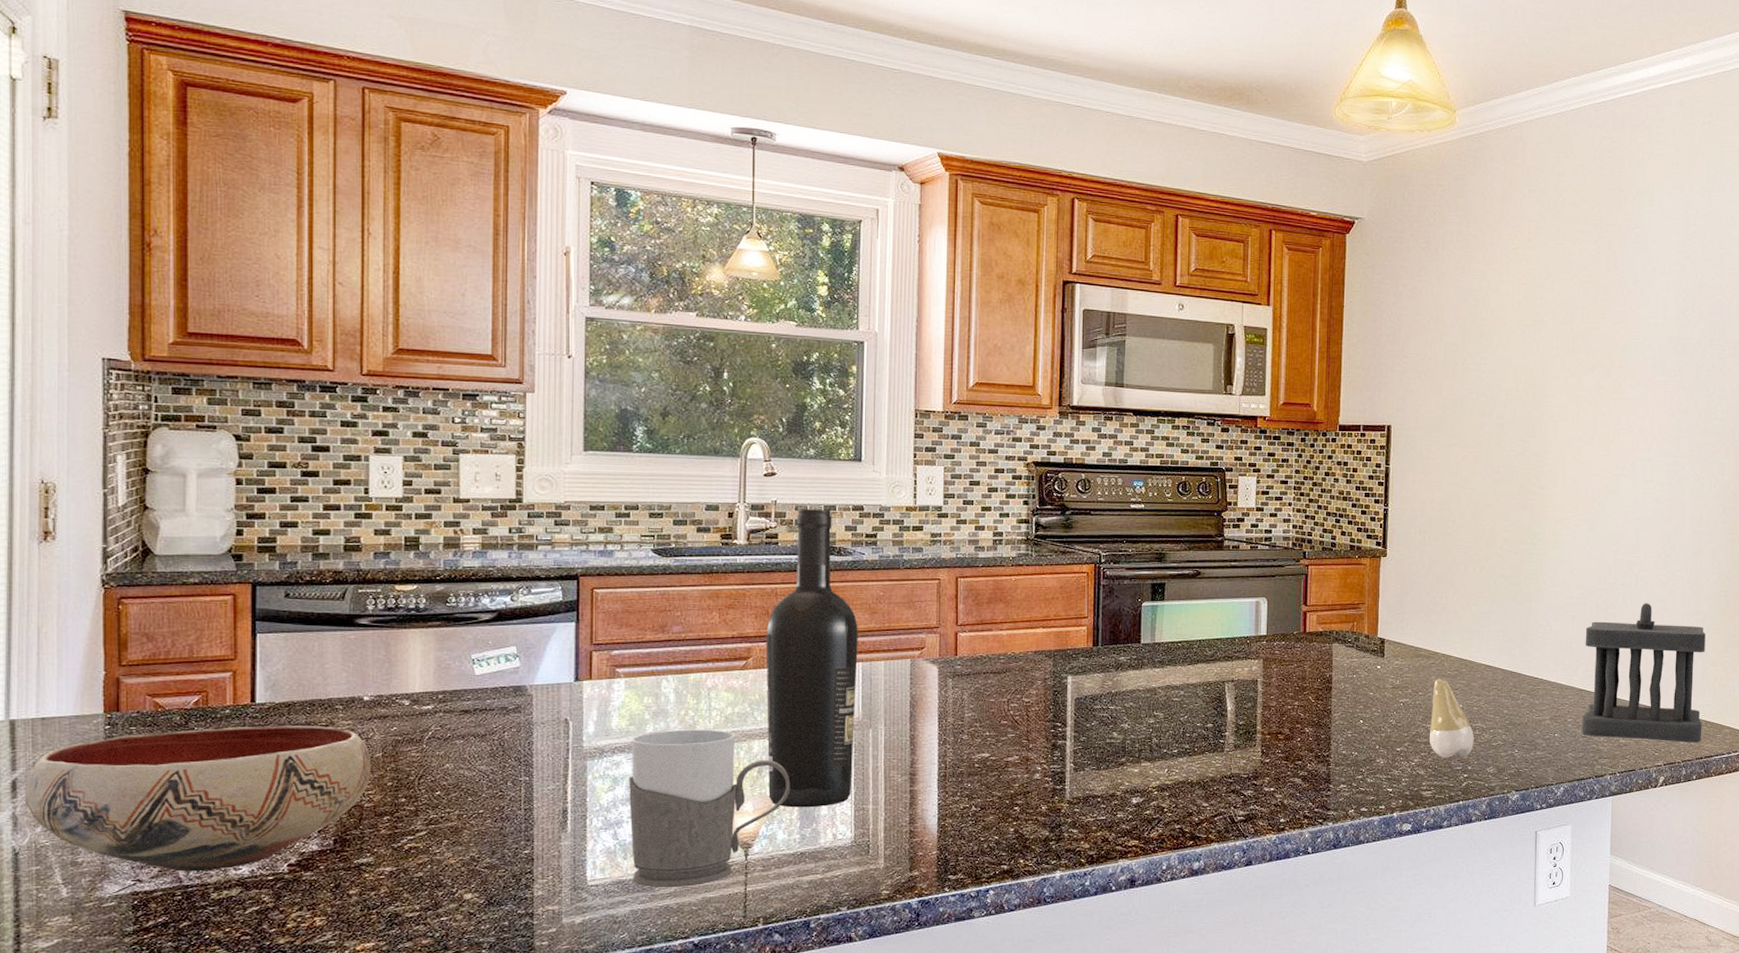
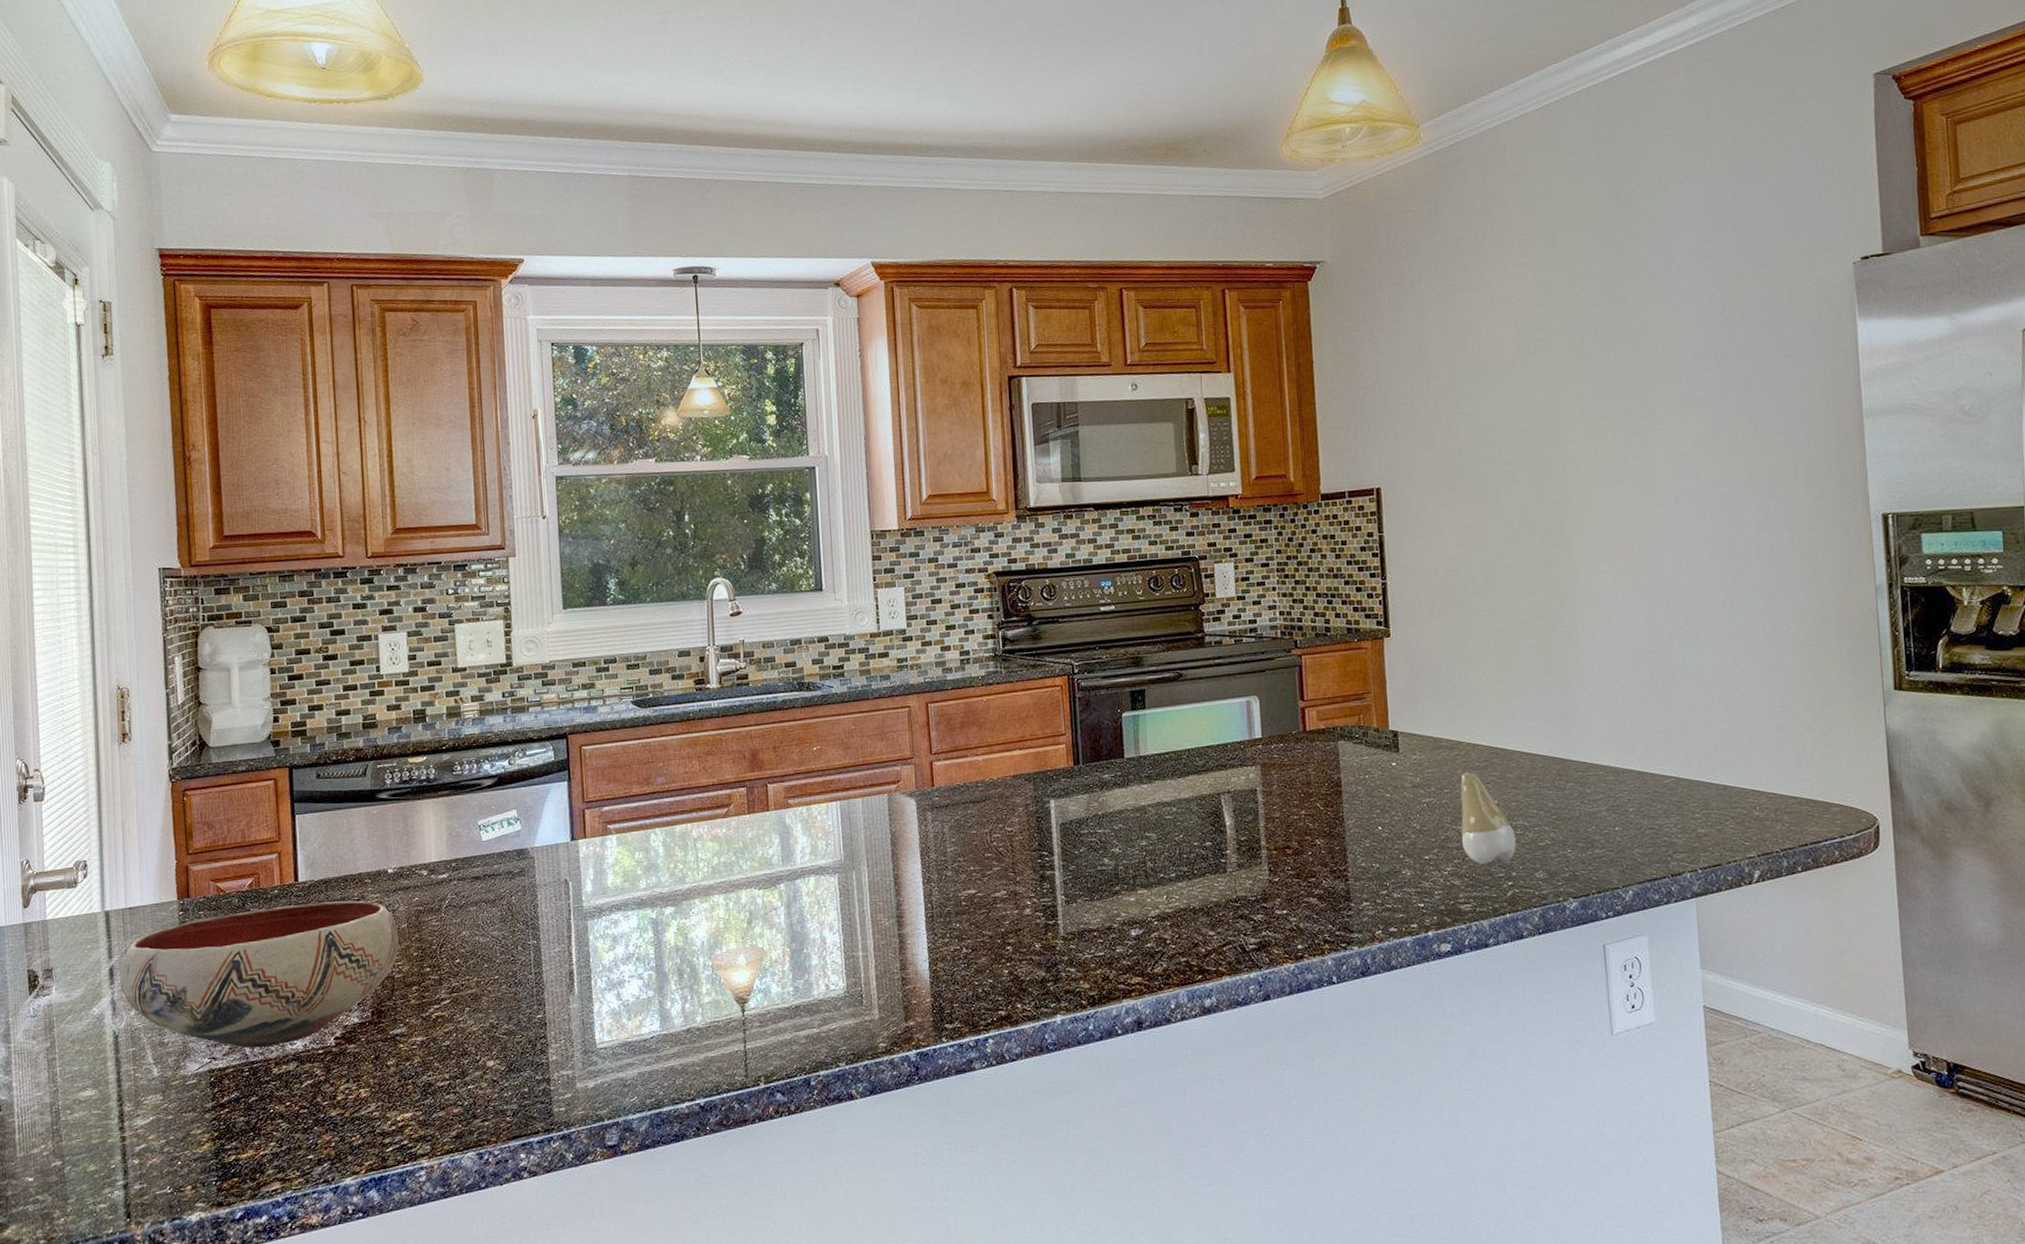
mug: present [629,729,791,888] -> none [626,881,780,1049]
wine bottle: present [766,508,858,808] -> none [744,644,840,959]
utensil holder: present [1582,603,1706,743] -> none [1639,662,1804,828]

